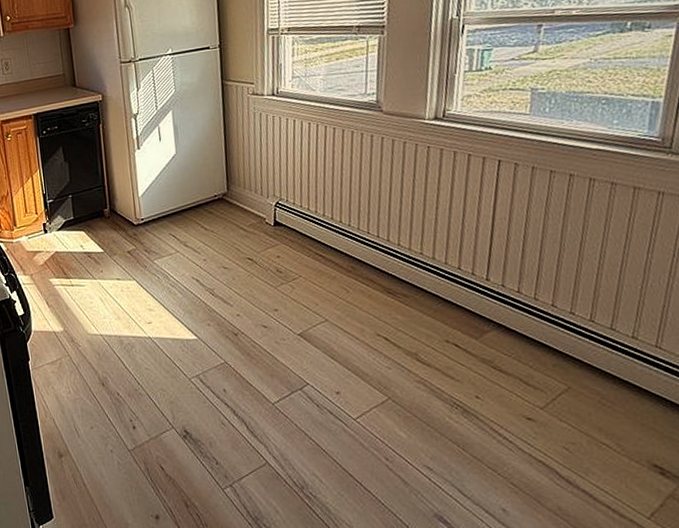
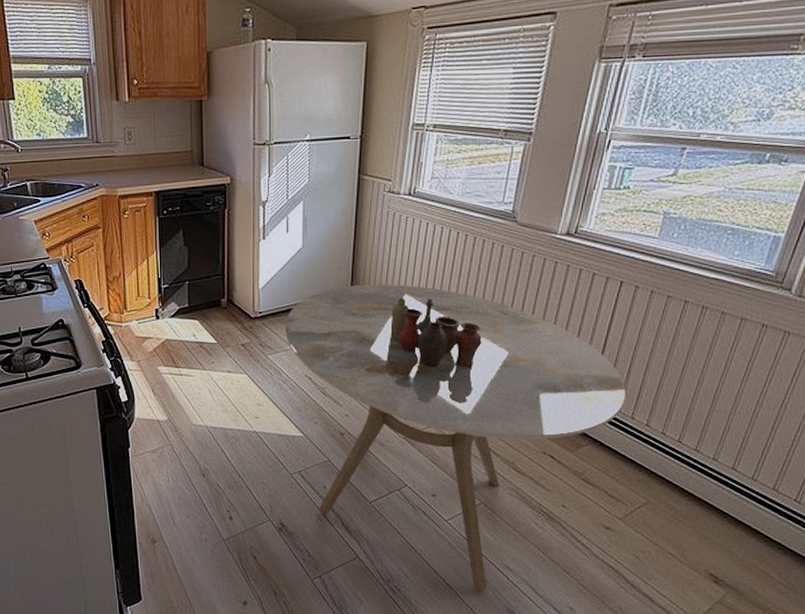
dining table: none [167,181,525,494] -> present [285,284,626,591]
vase: none [269,193,366,262] -> present [389,298,483,368]

